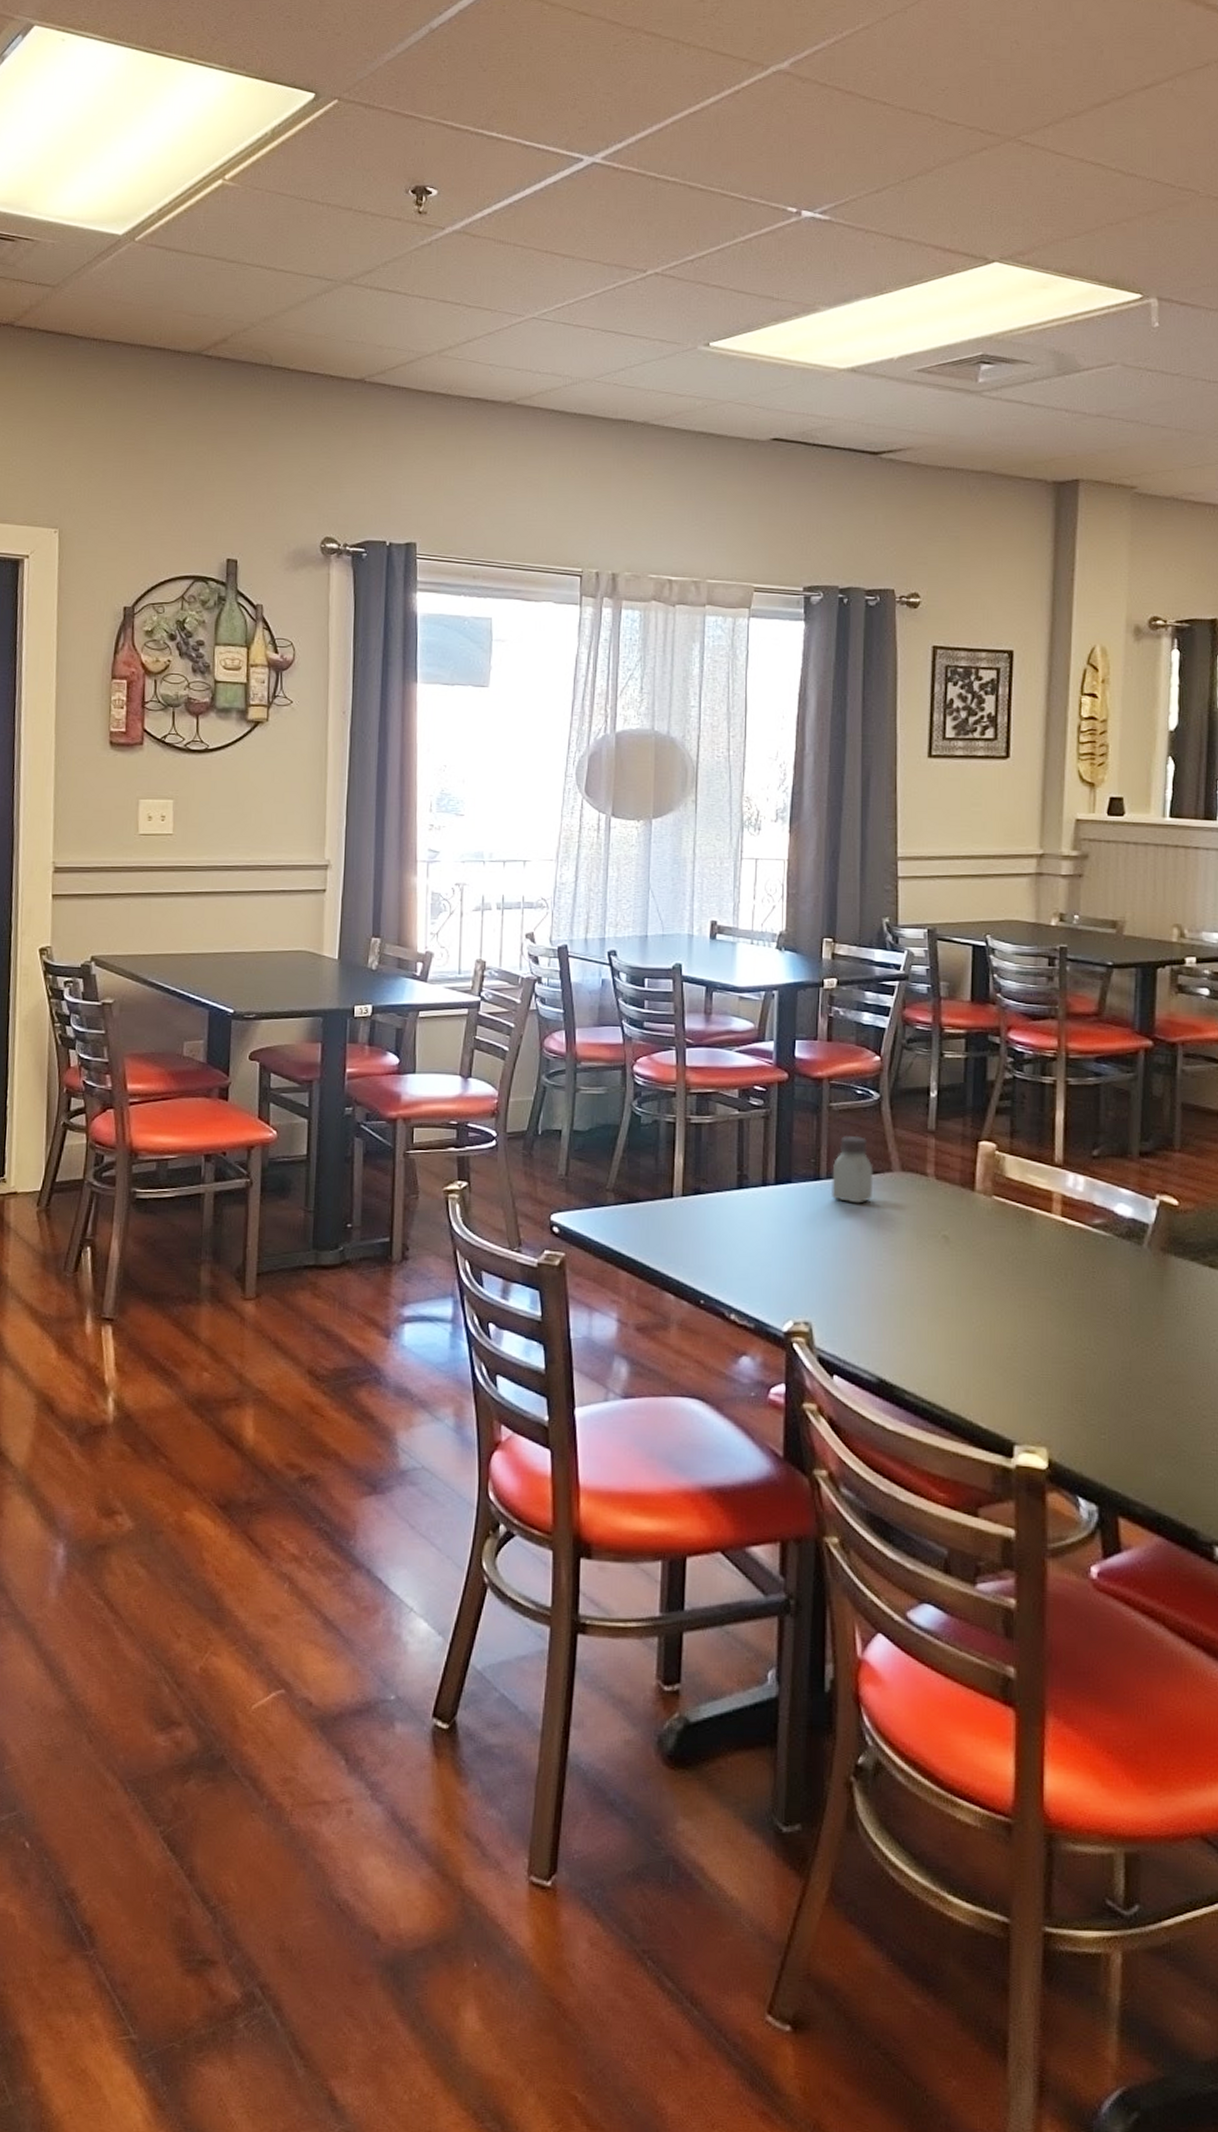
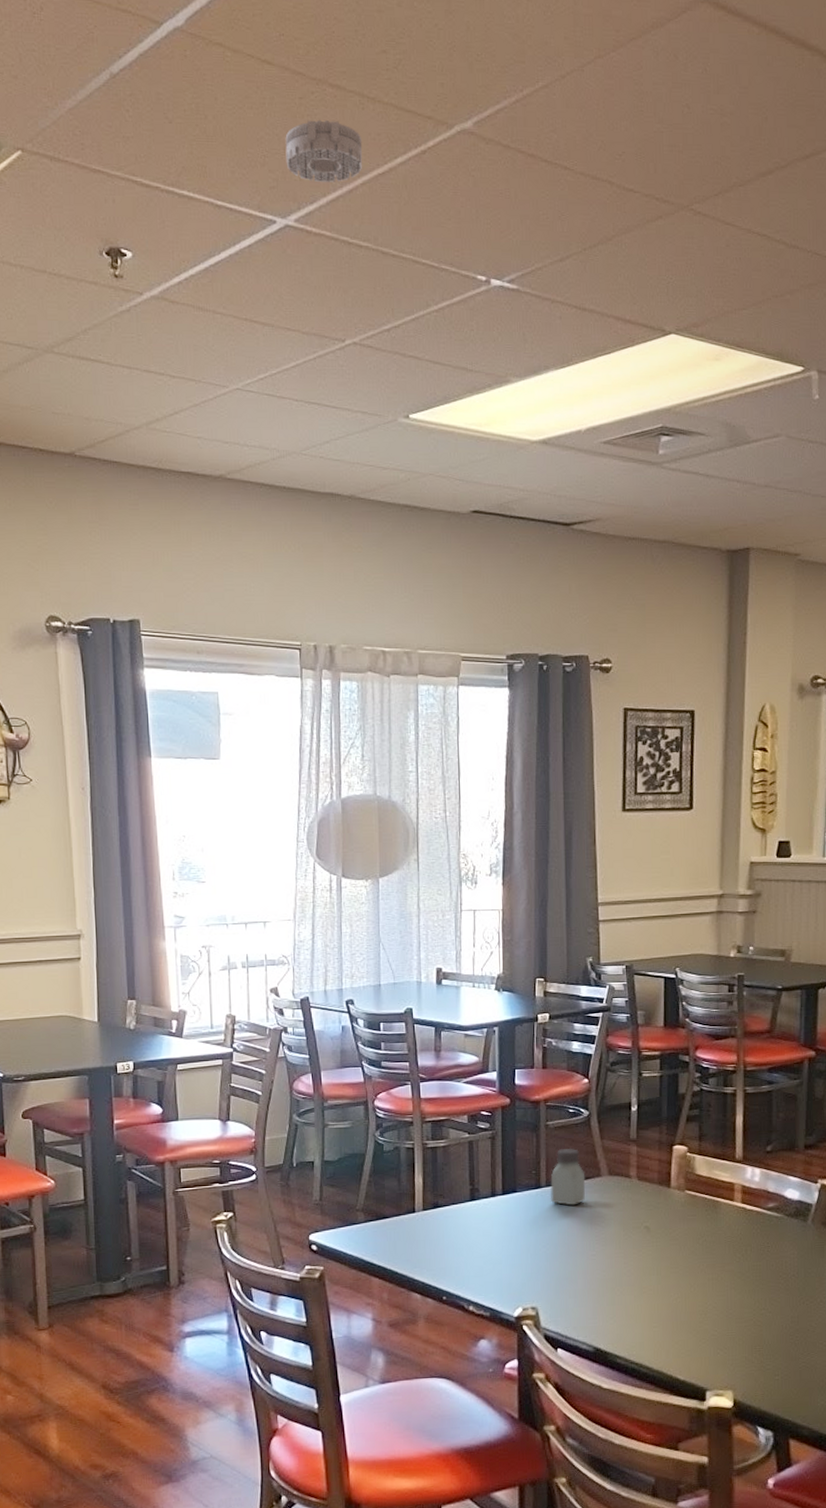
smoke detector: none [597,65,675,123] -> present [285,120,363,183]

